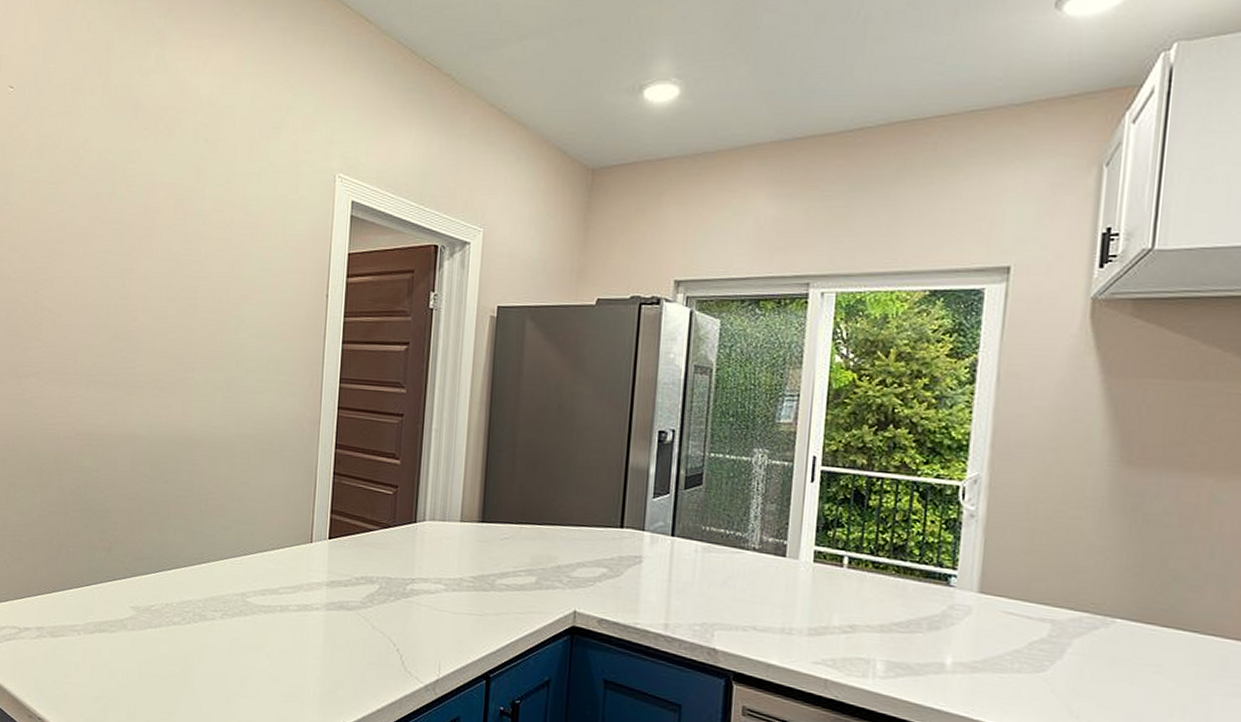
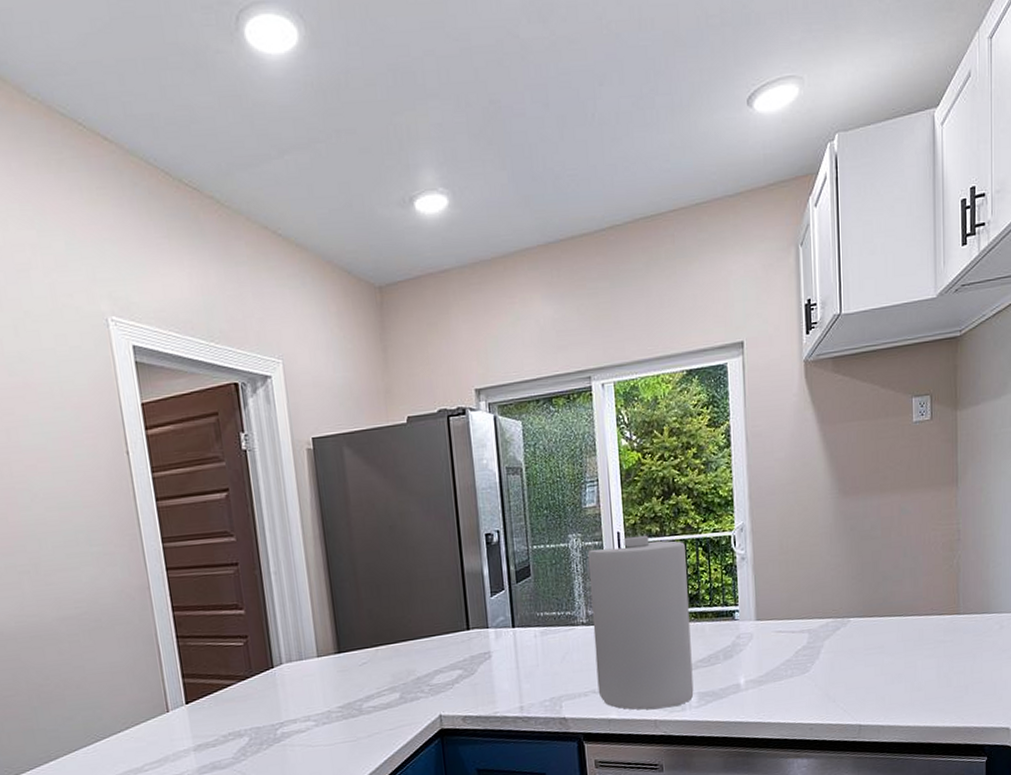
paper towel holder: none [760,463,897,670] -> present [587,535,694,710]

